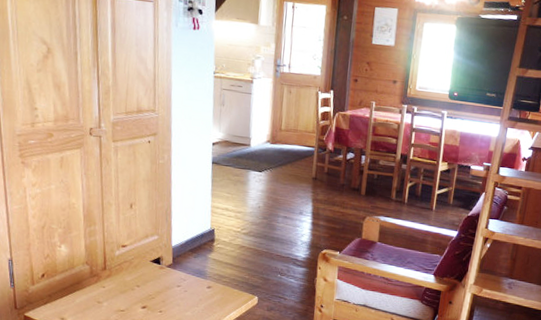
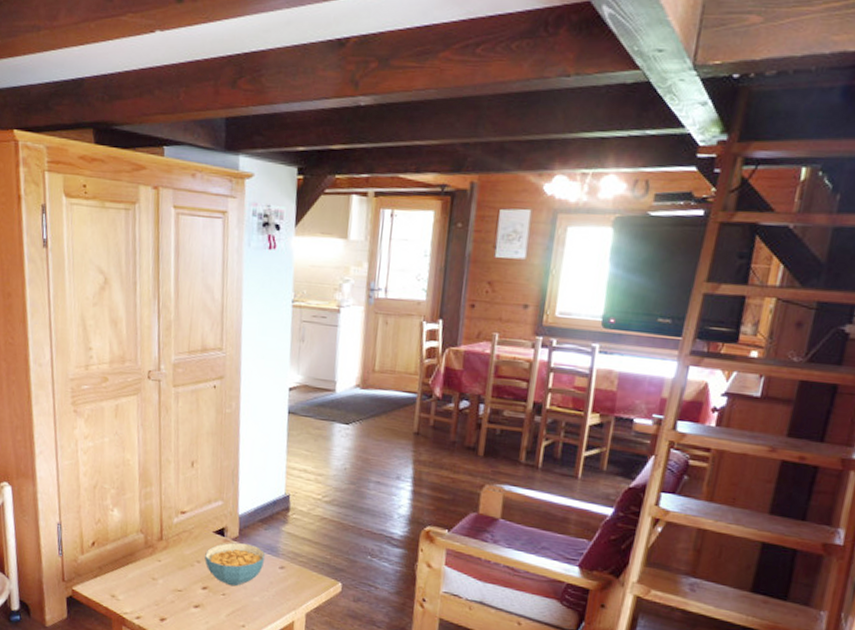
cereal bowl: none [143,269,196,305] -> present [205,542,266,587]

